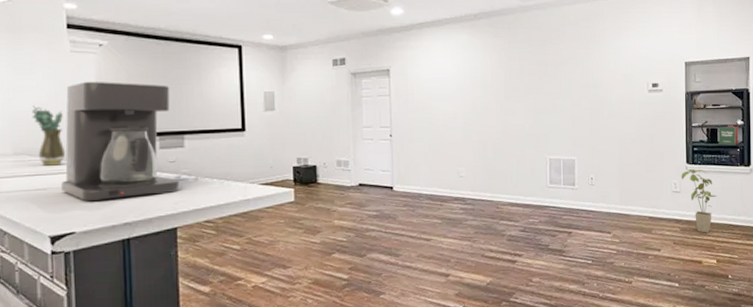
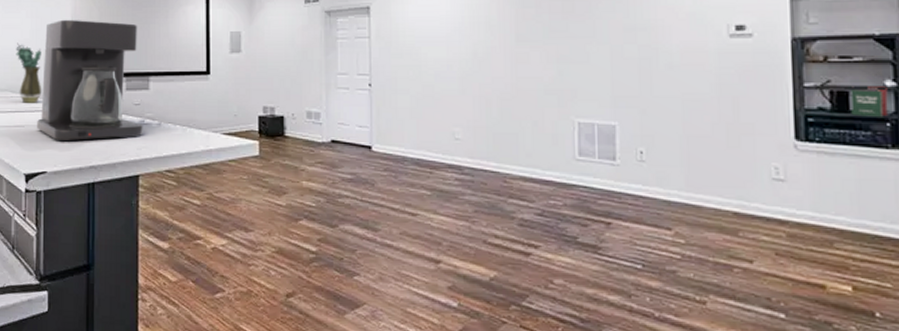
house plant: present [681,169,717,233] -> none [786,148,851,245]

